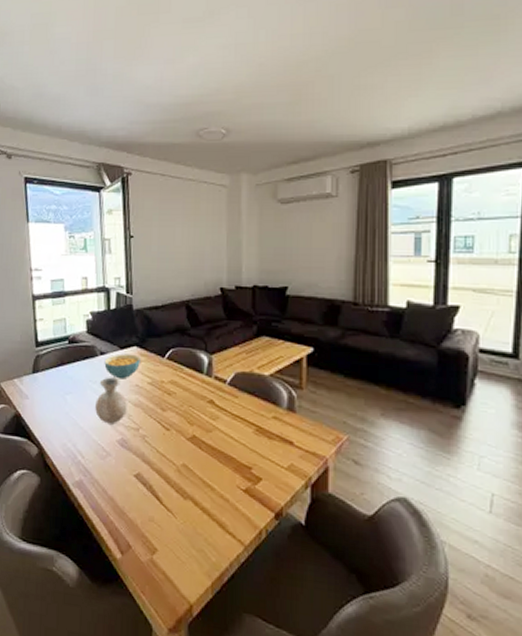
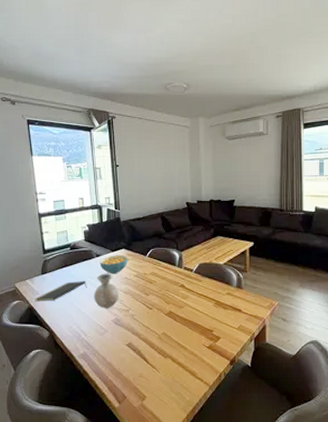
notepad: none [22,385,87,409] -> present [34,281,87,302]

